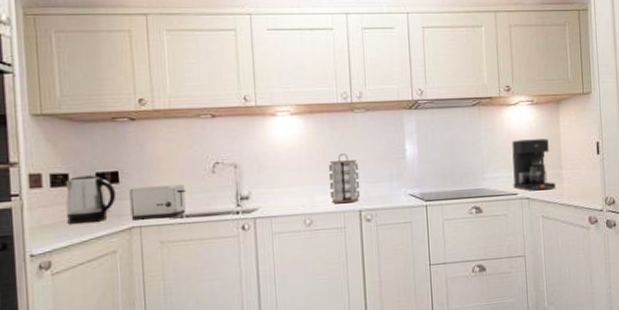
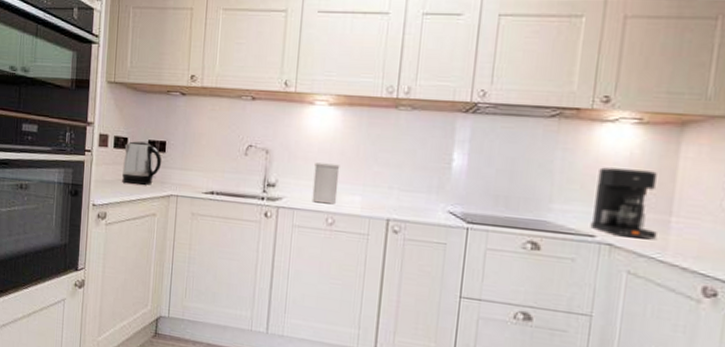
toaster: present [129,185,186,220] -> none [171,159,220,193]
canister: none [285,168,312,208] -> present [312,162,340,205]
spice rack: present [328,152,361,204] -> none [357,152,394,210]

